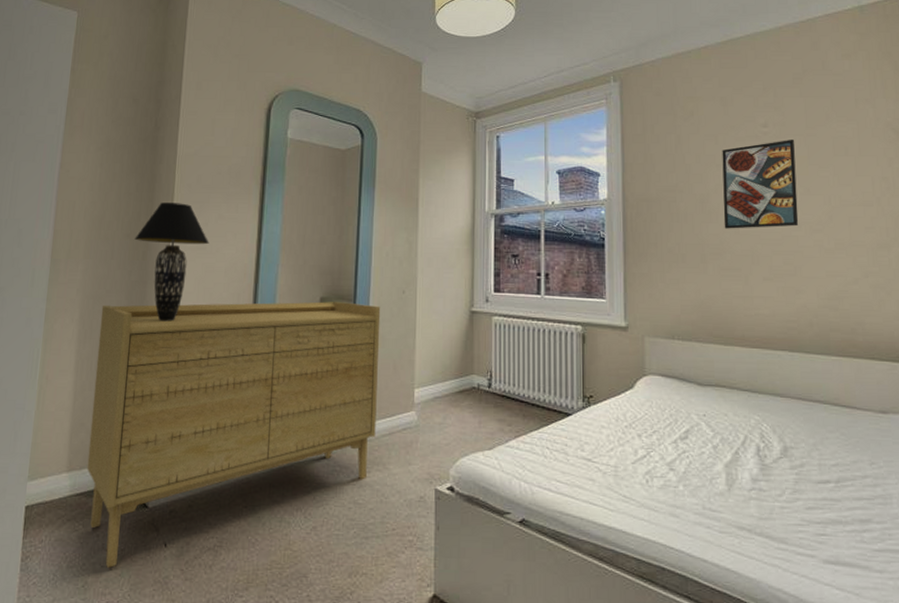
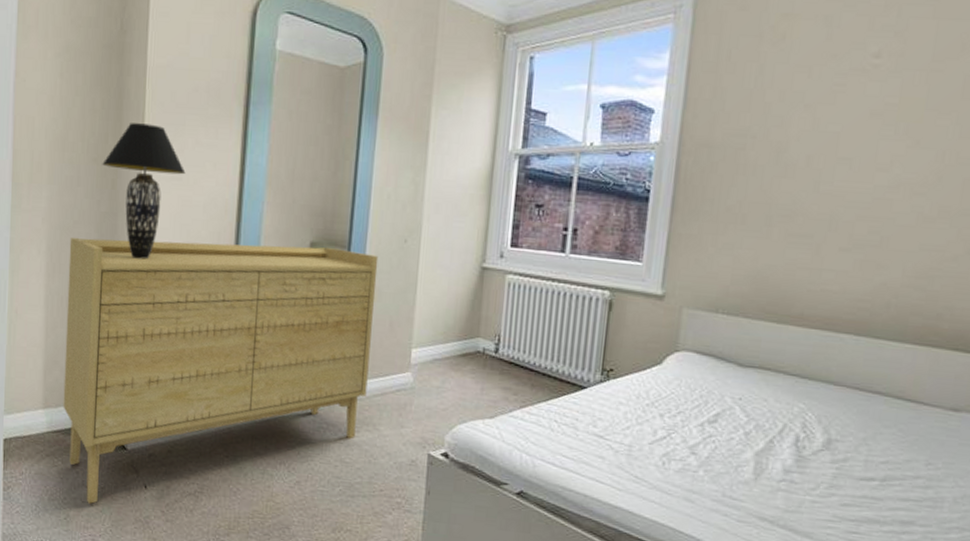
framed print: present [722,140,799,229] -> none [800,75,912,187]

